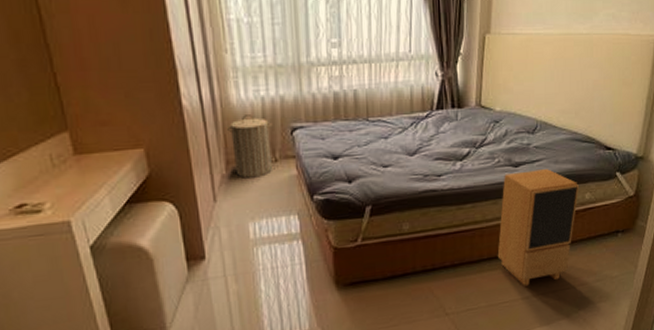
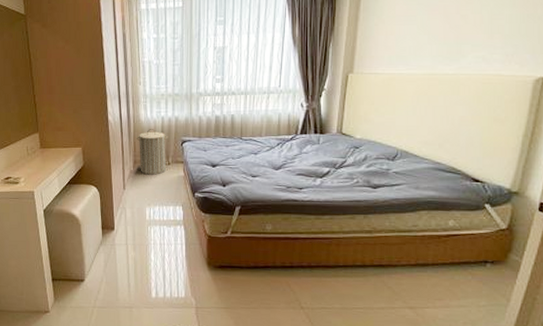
speaker: present [497,169,580,286] -> none [353,193,442,297]

